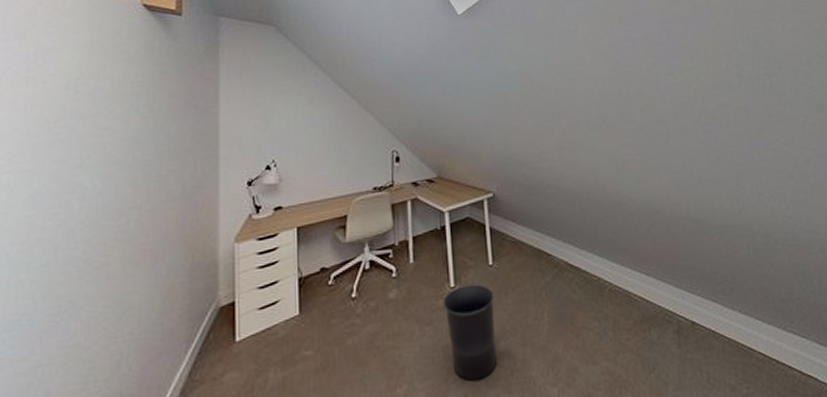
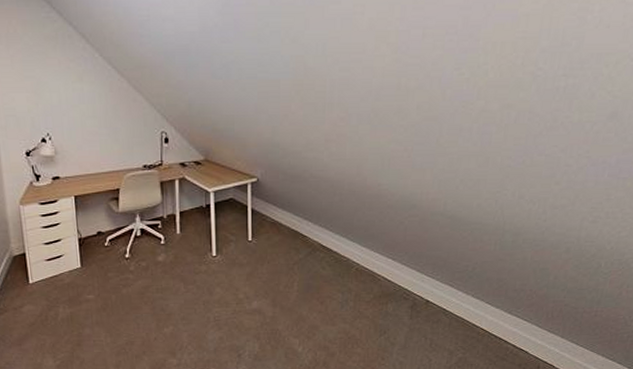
waste bin: present [443,284,498,381] -> none [205,255,250,328]

